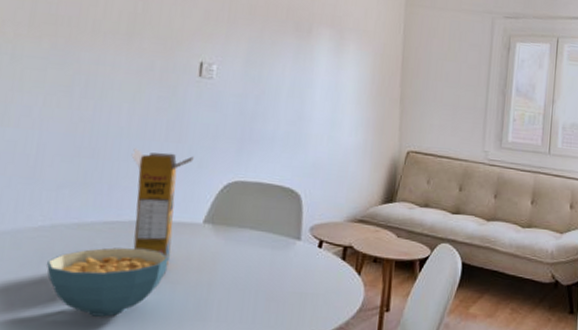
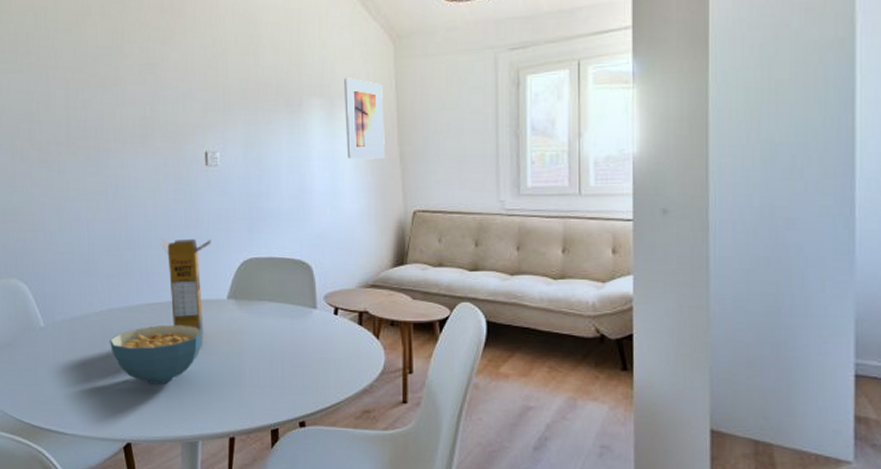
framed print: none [350,14,392,97] -> present [344,78,385,159]

